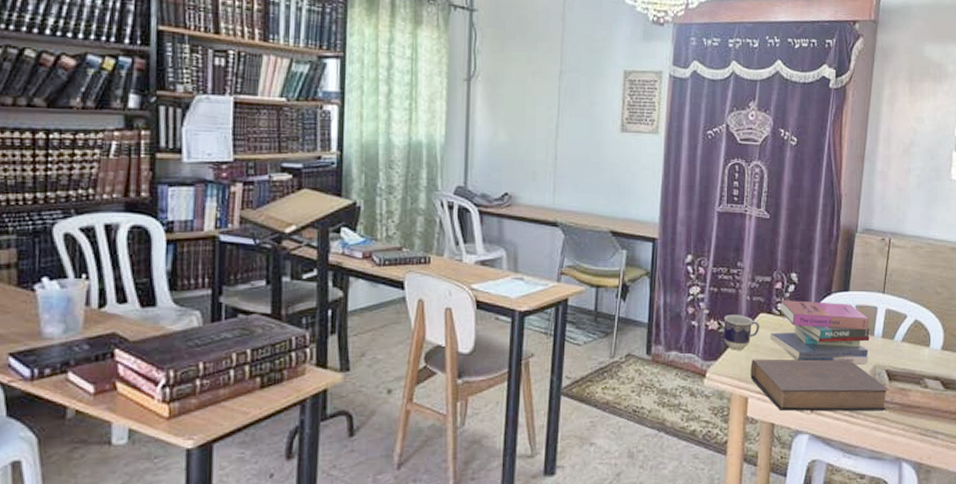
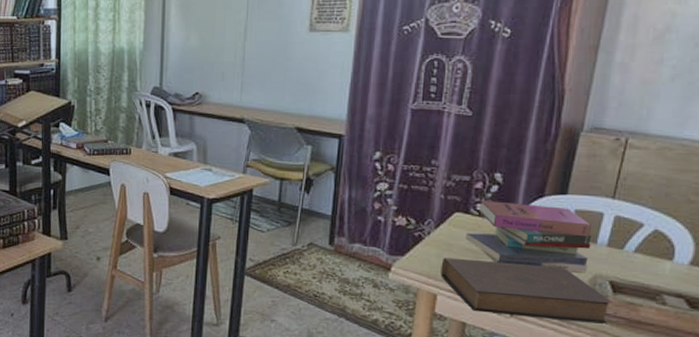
cup: present [723,315,759,350] -> none [412,212,454,248]

